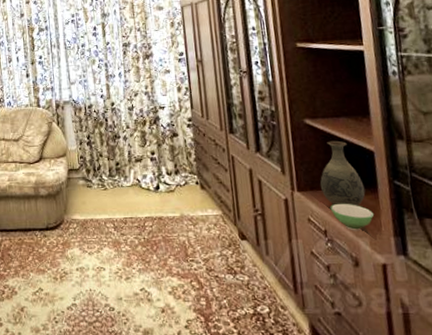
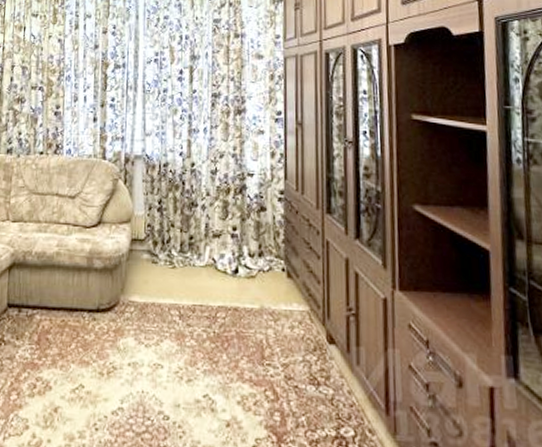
vase: present [319,140,366,206] -> none [425,233,477,315]
bowl: present [330,203,375,231] -> none [434,308,485,345]

